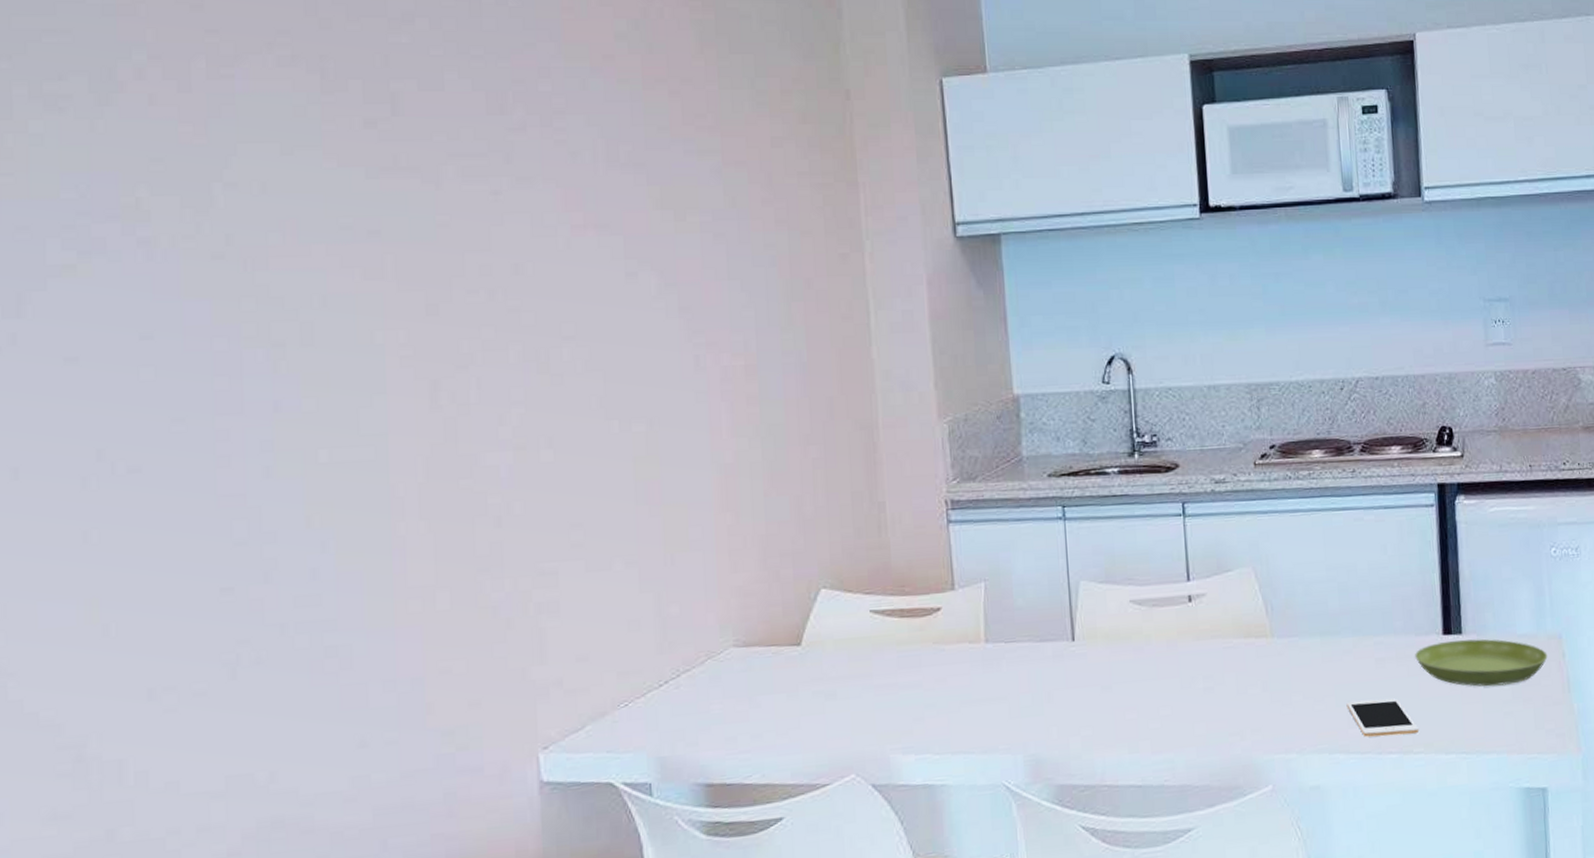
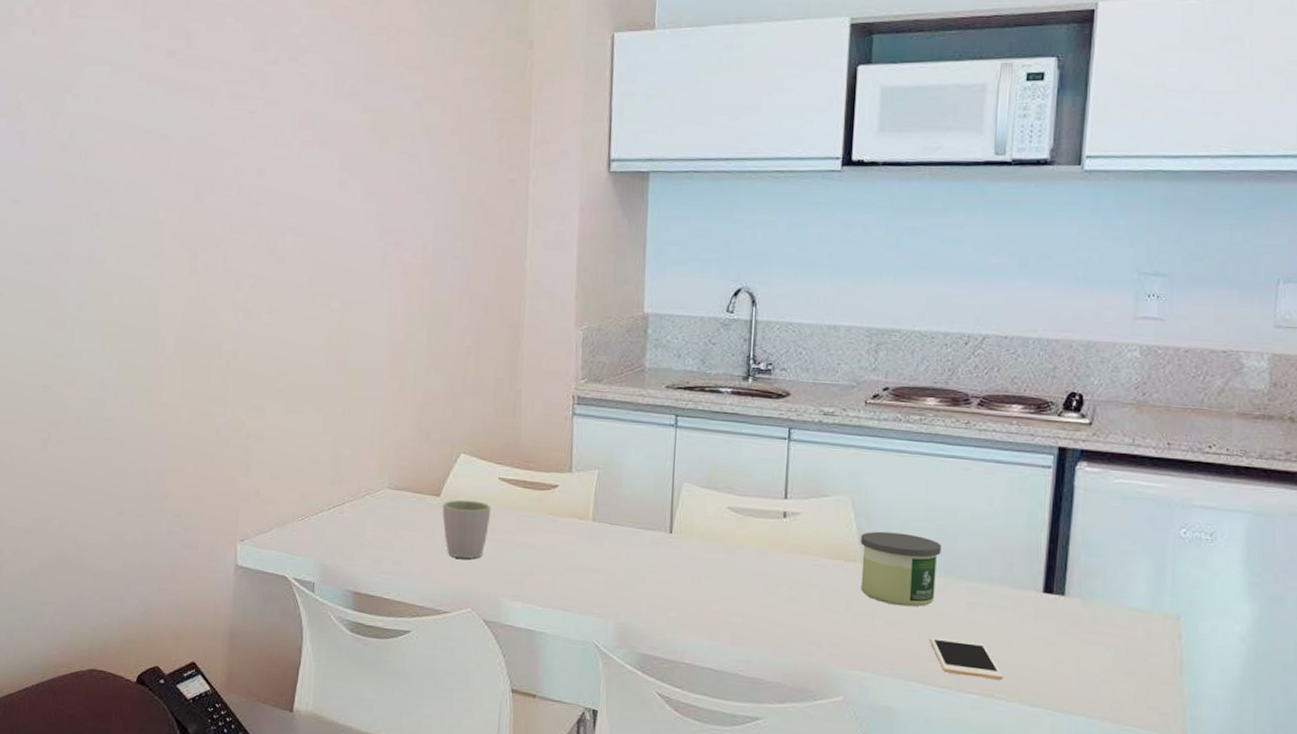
mug: none [805,642,866,716] -> present [442,499,491,559]
candle: none [1268,597,1346,676] -> present [860,531,942,607]
saucer: present [1415,639,1548,687] -> none [1009,599,1161,655]

